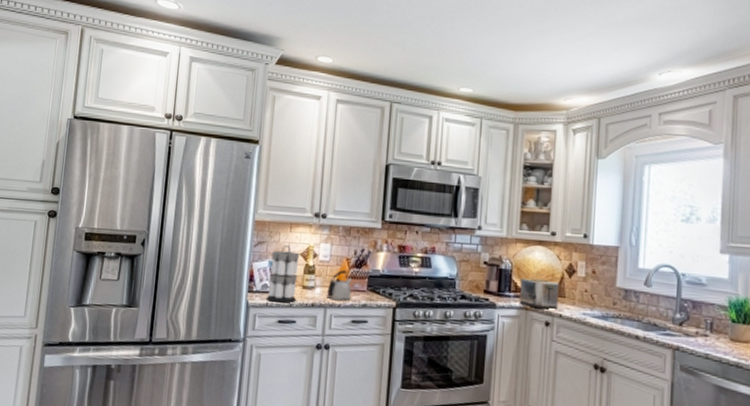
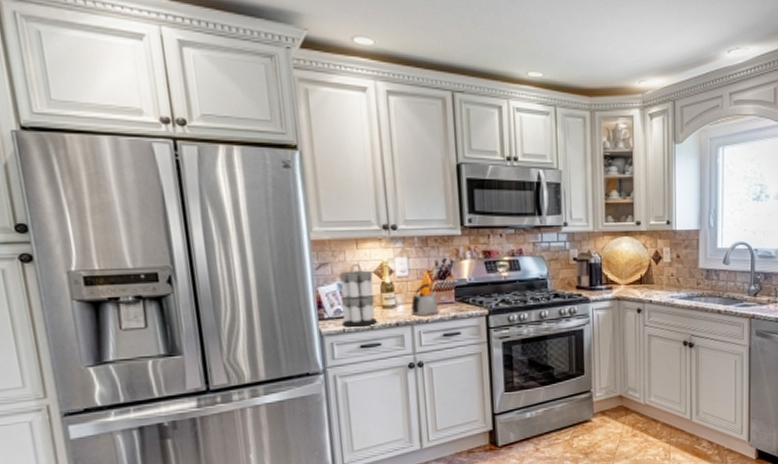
toaster: present [519,277,559,310] -> none [610,268,648,298]

